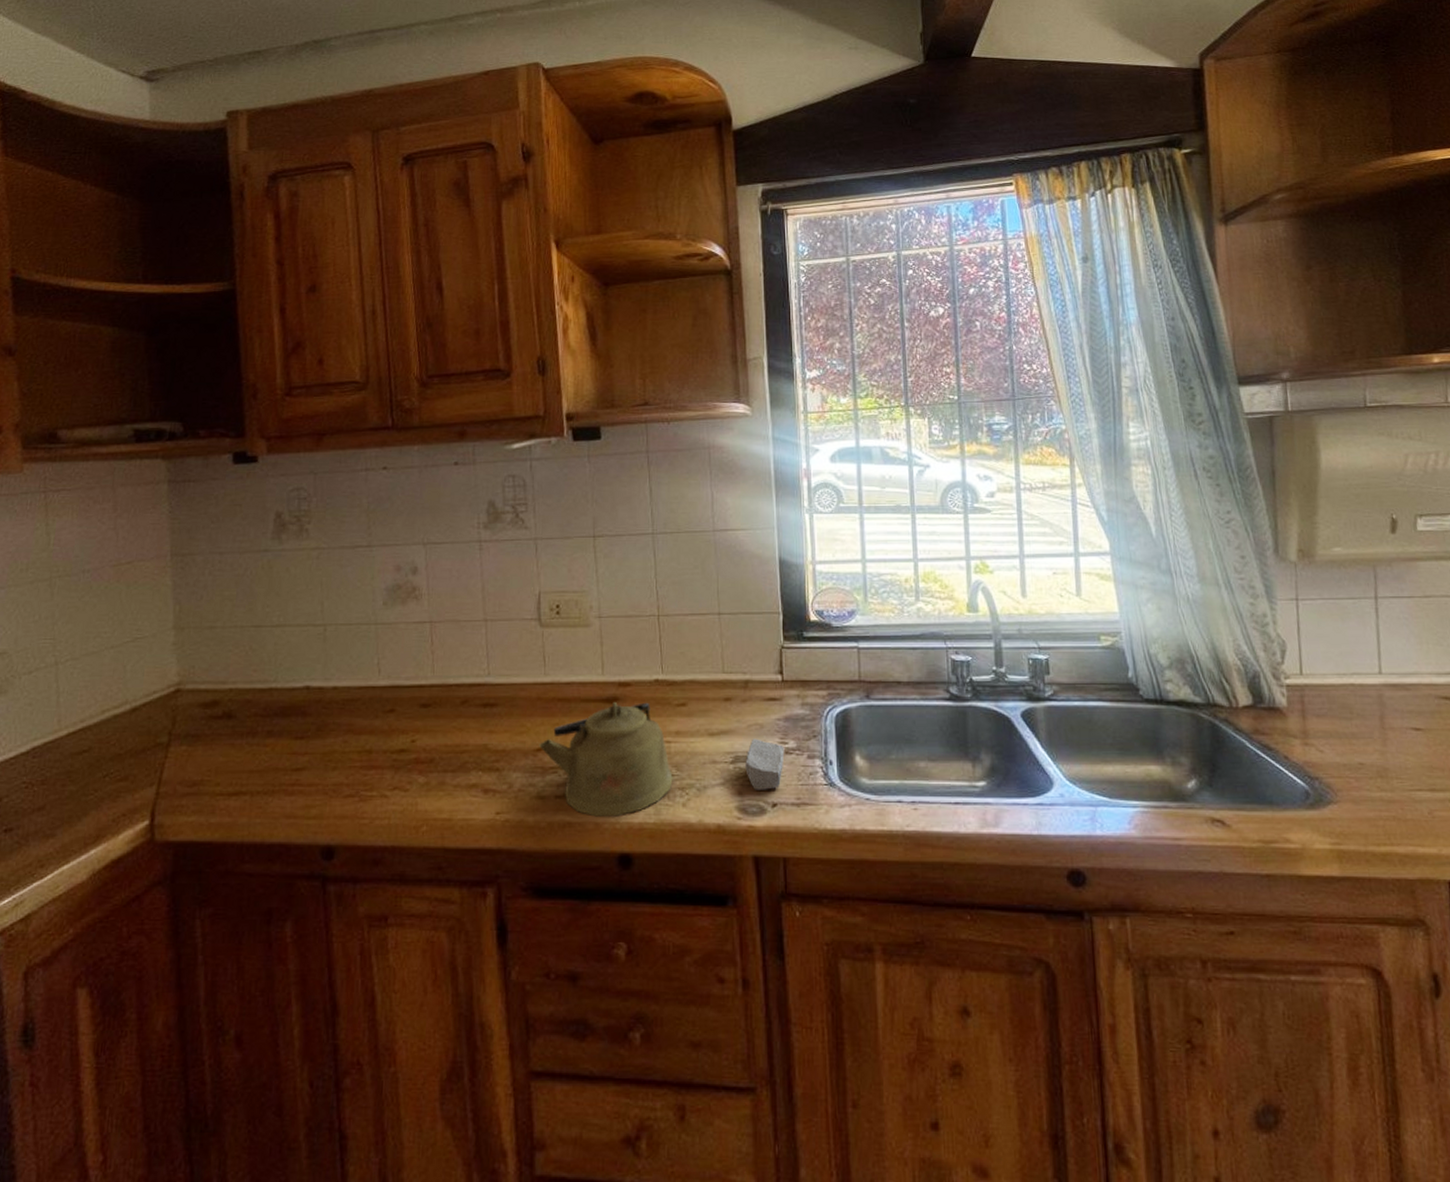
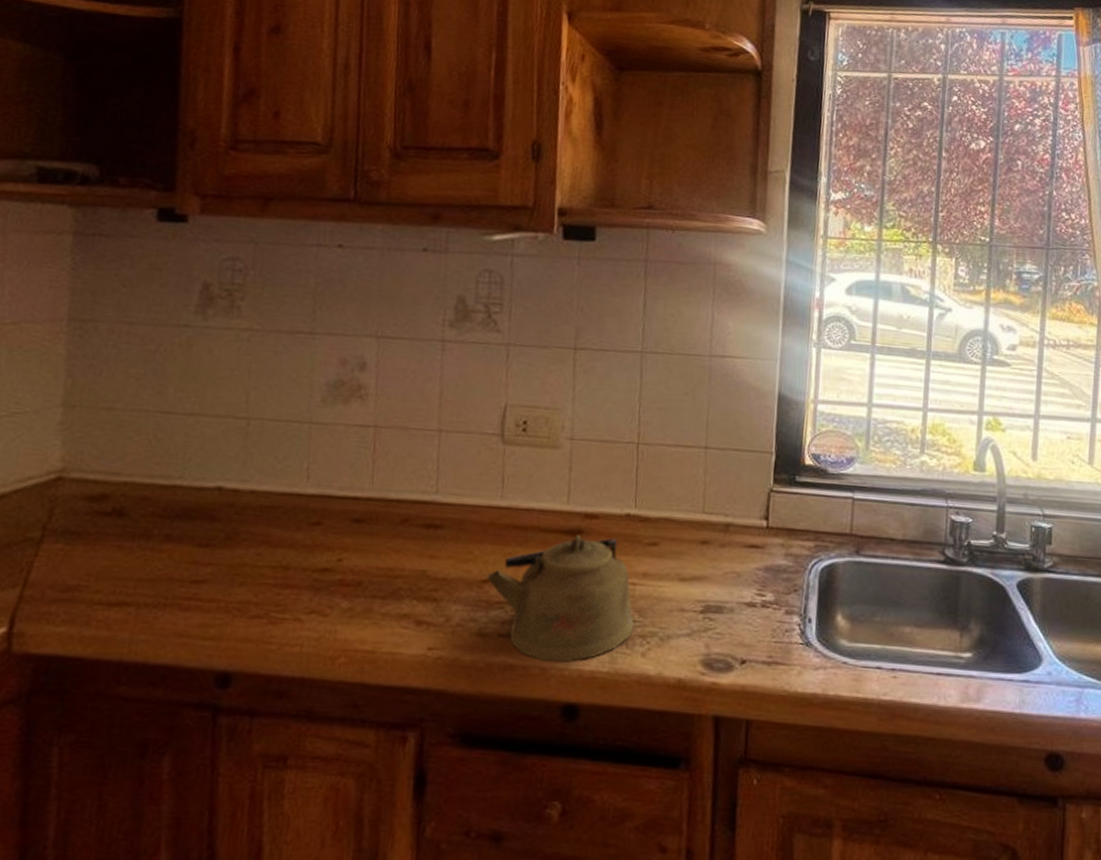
soap bar: present [745,738,785,790] -> none [715,587,761,645]

